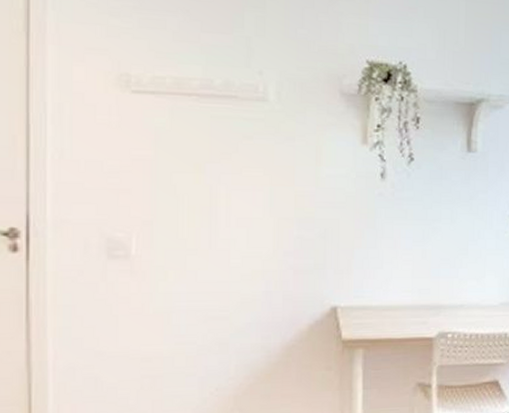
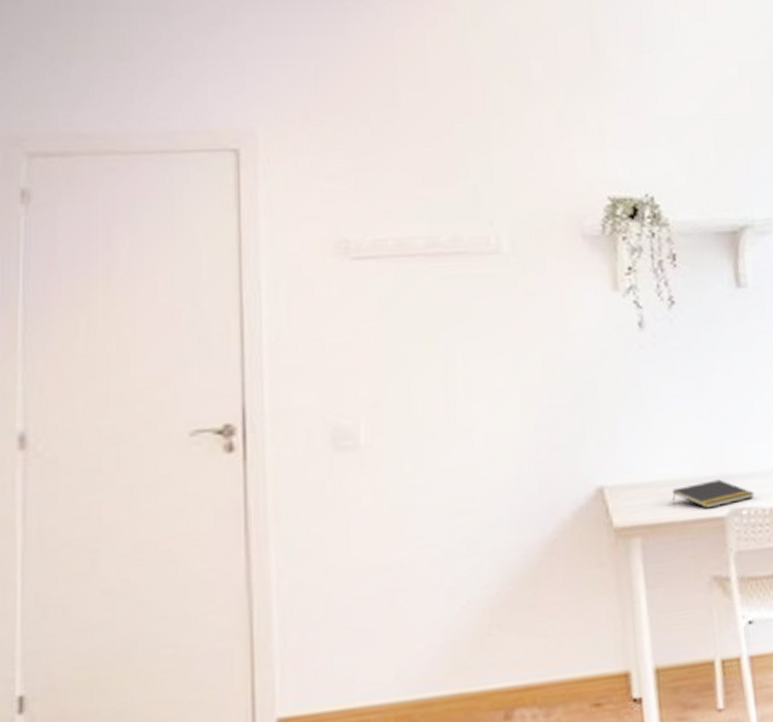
notepad: none [393,308,460,331] -> present [672,479,755,509]

